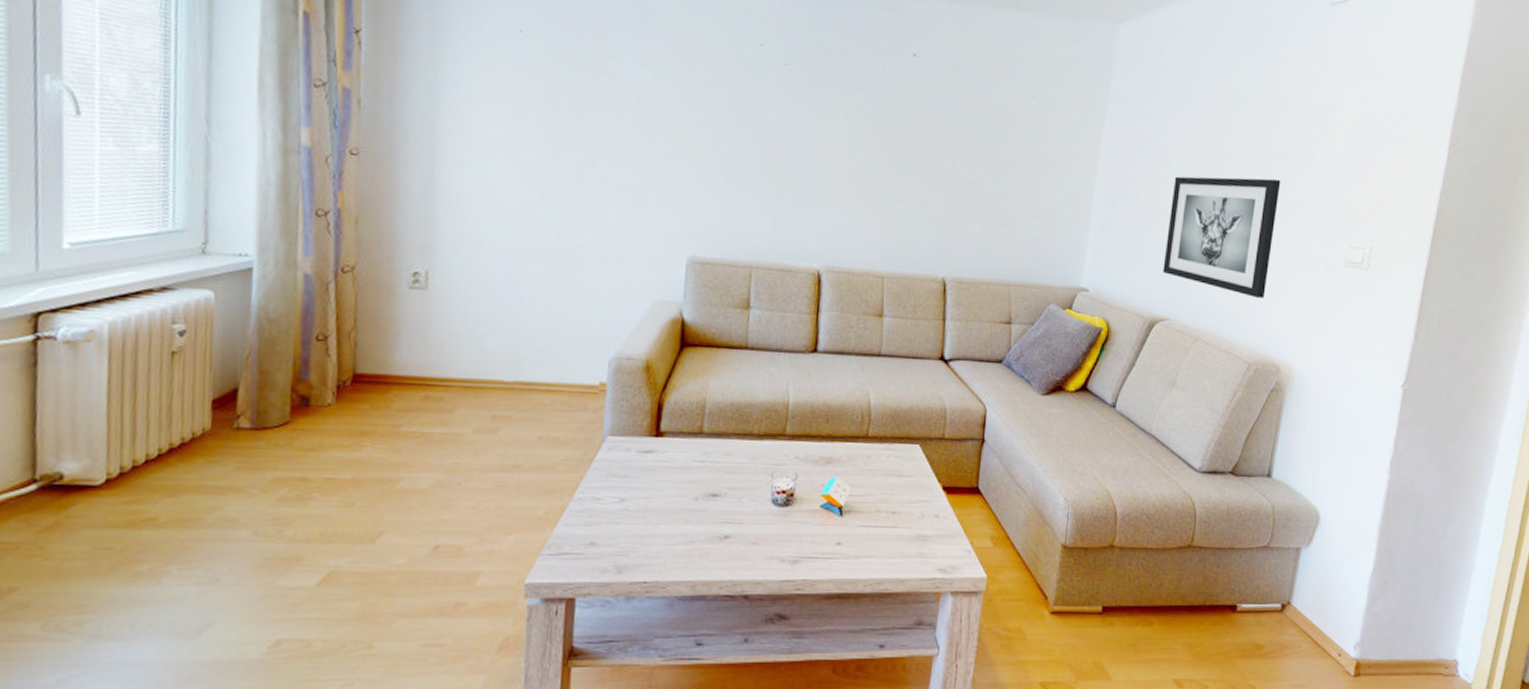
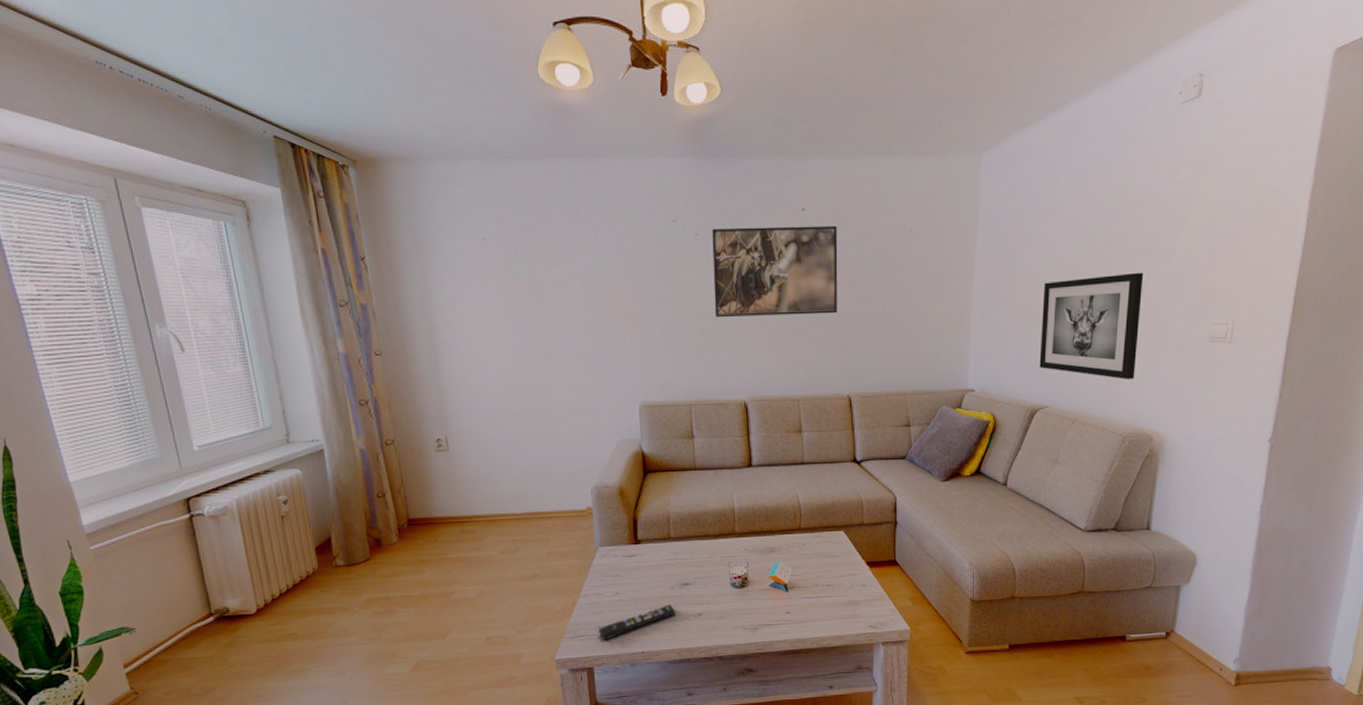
remote control: none [588,520,697,562] -> present [597,604,676,640]
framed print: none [795,60,952,180] -> present [712,225,838,317]

